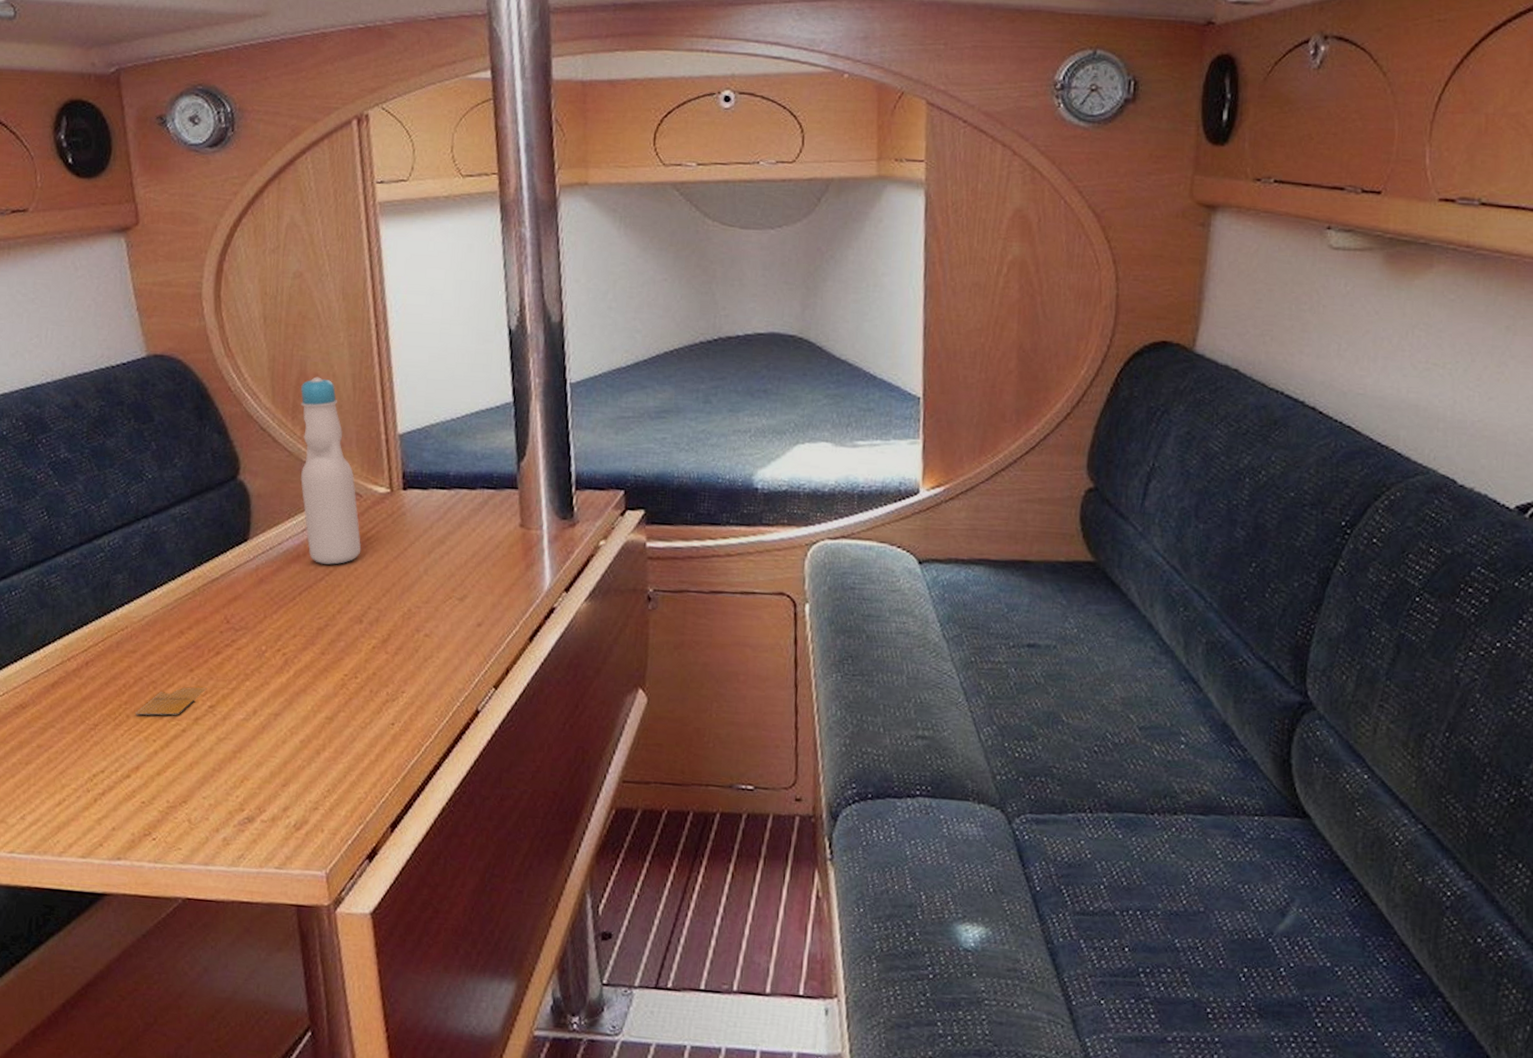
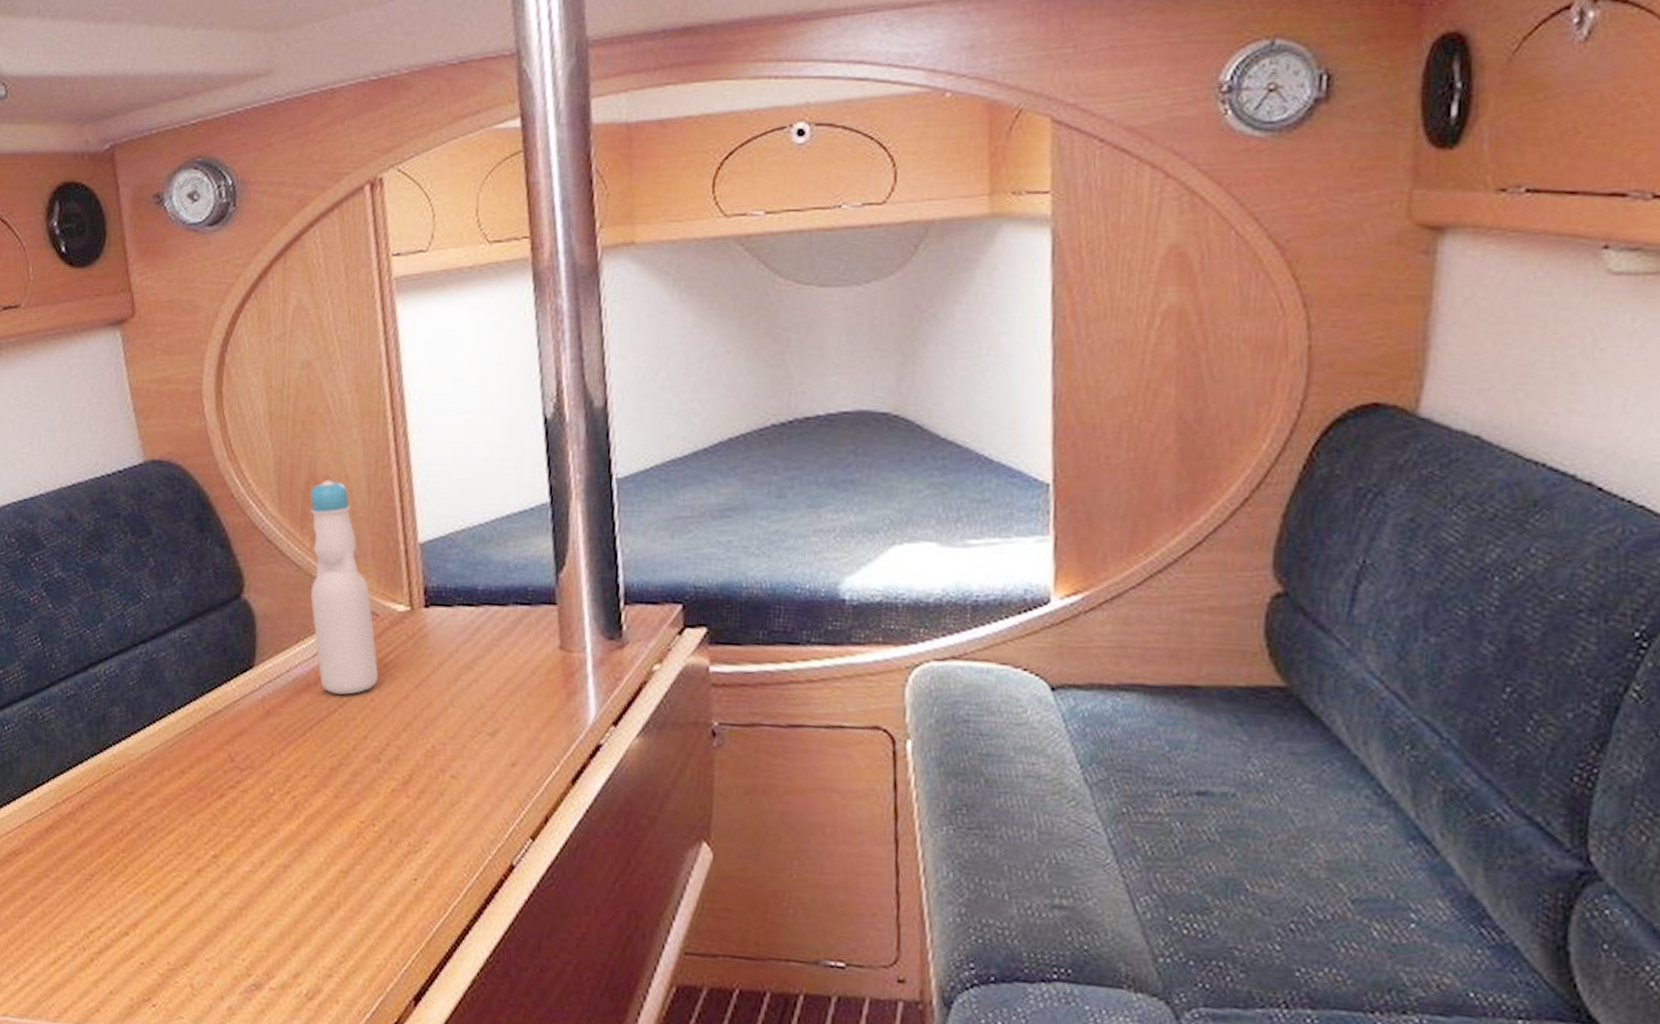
playing card: present [134,686,207,715] -> none [133,833,210,866]

